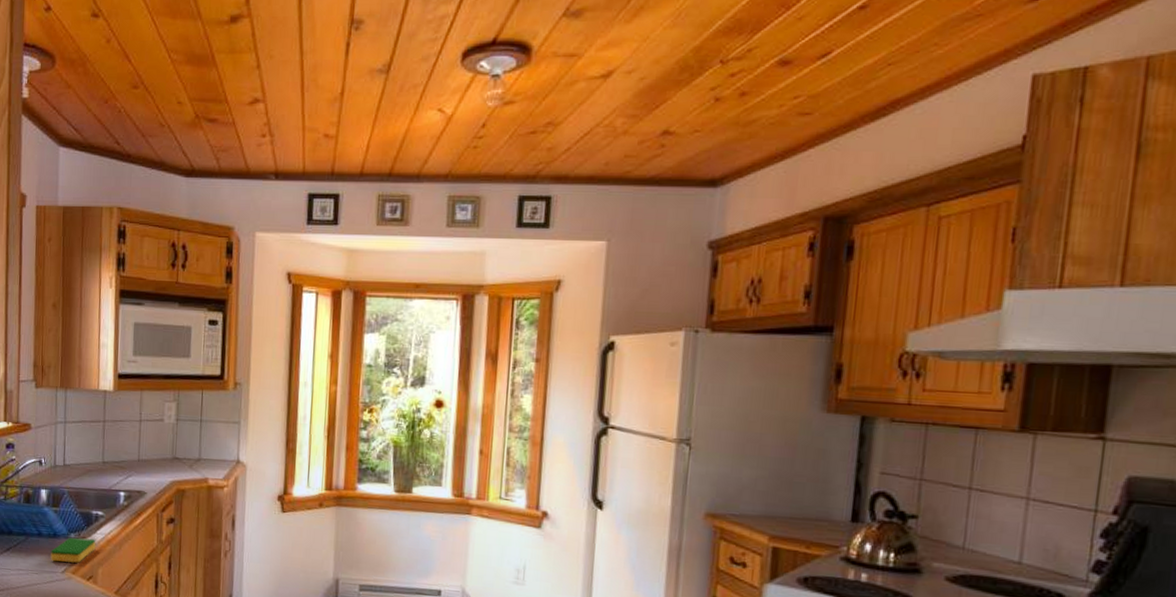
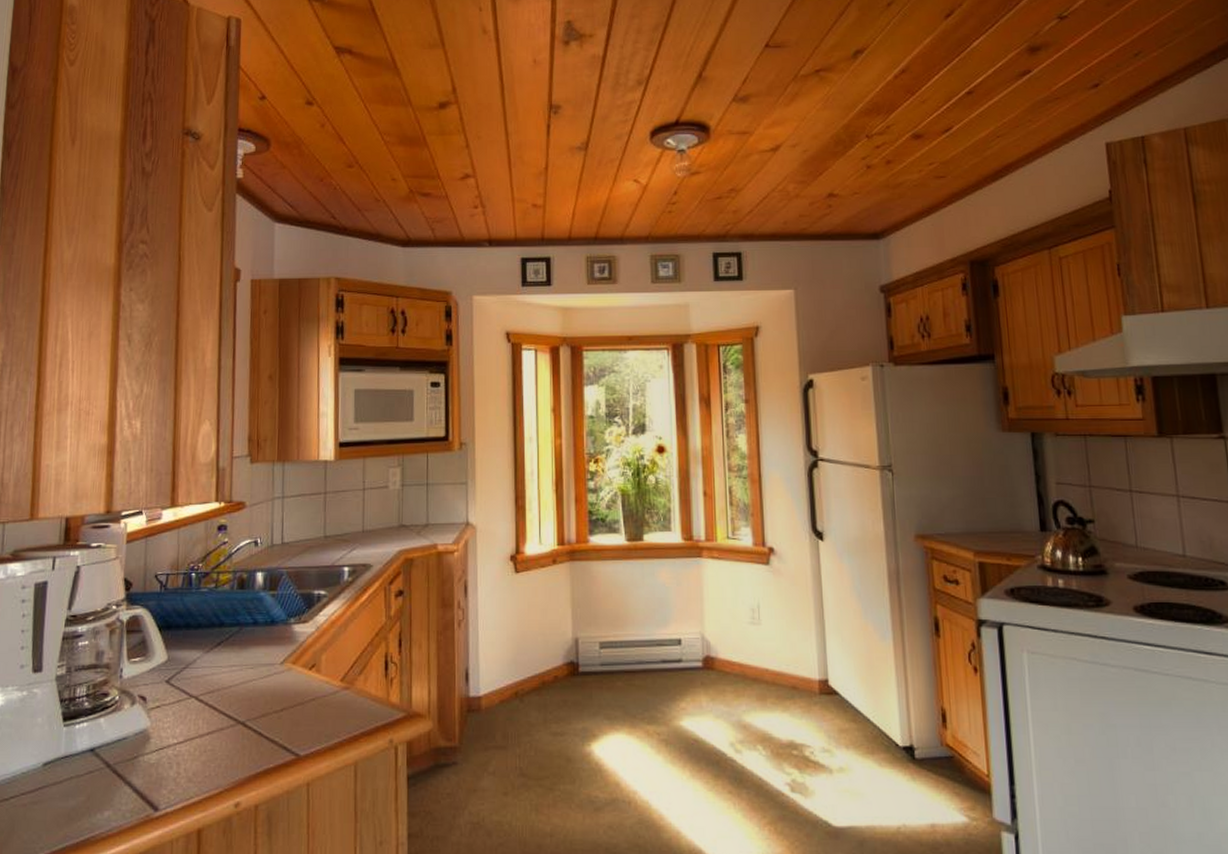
dish sponge: present [50,537,96,563] -> none [267,622,319,652]

